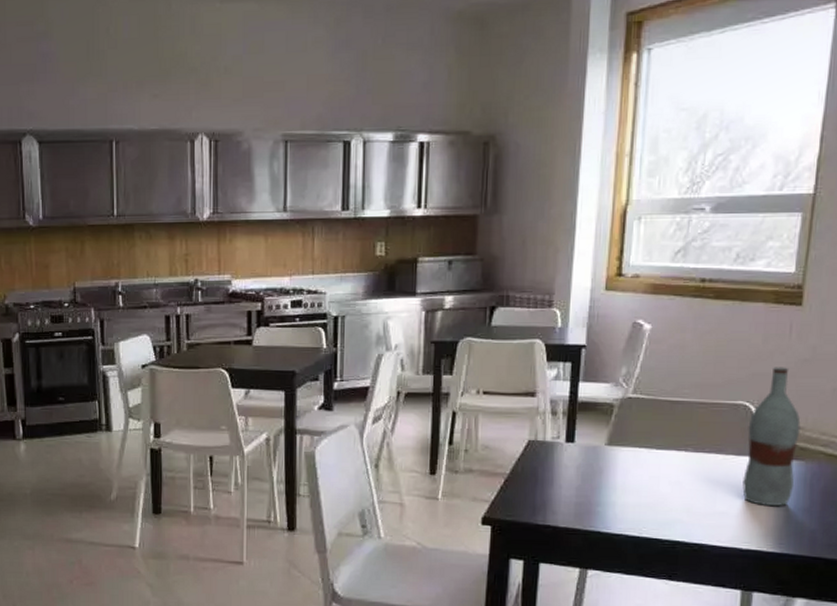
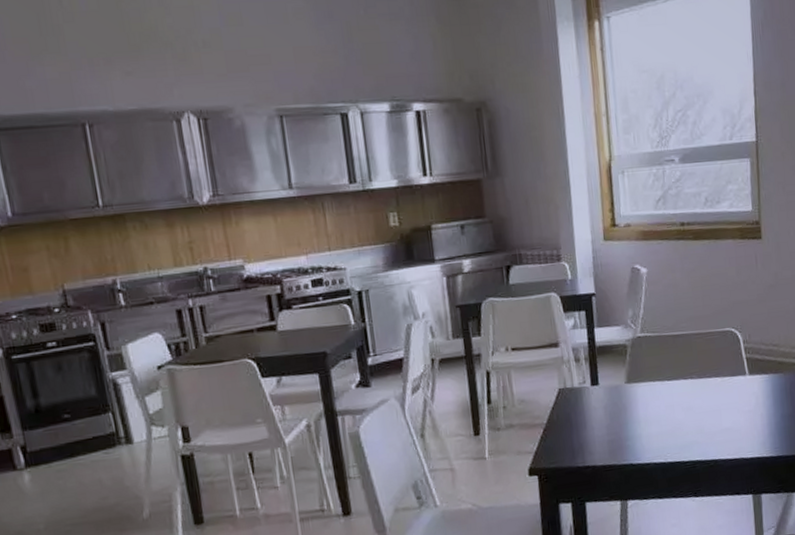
bottle: present [742,367,801,506] -> none [736,294,779,417]

